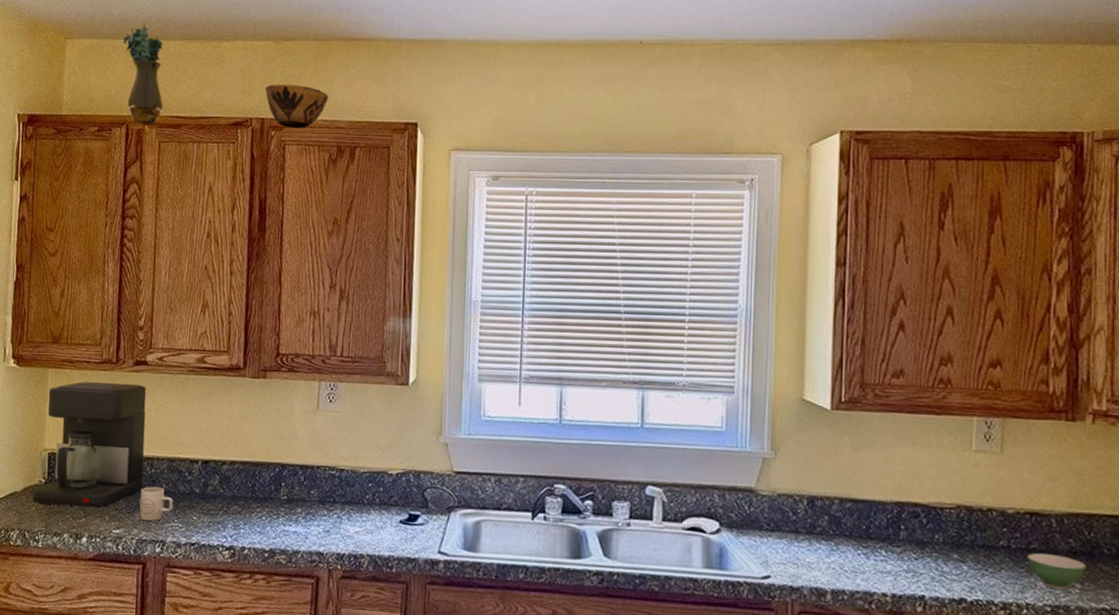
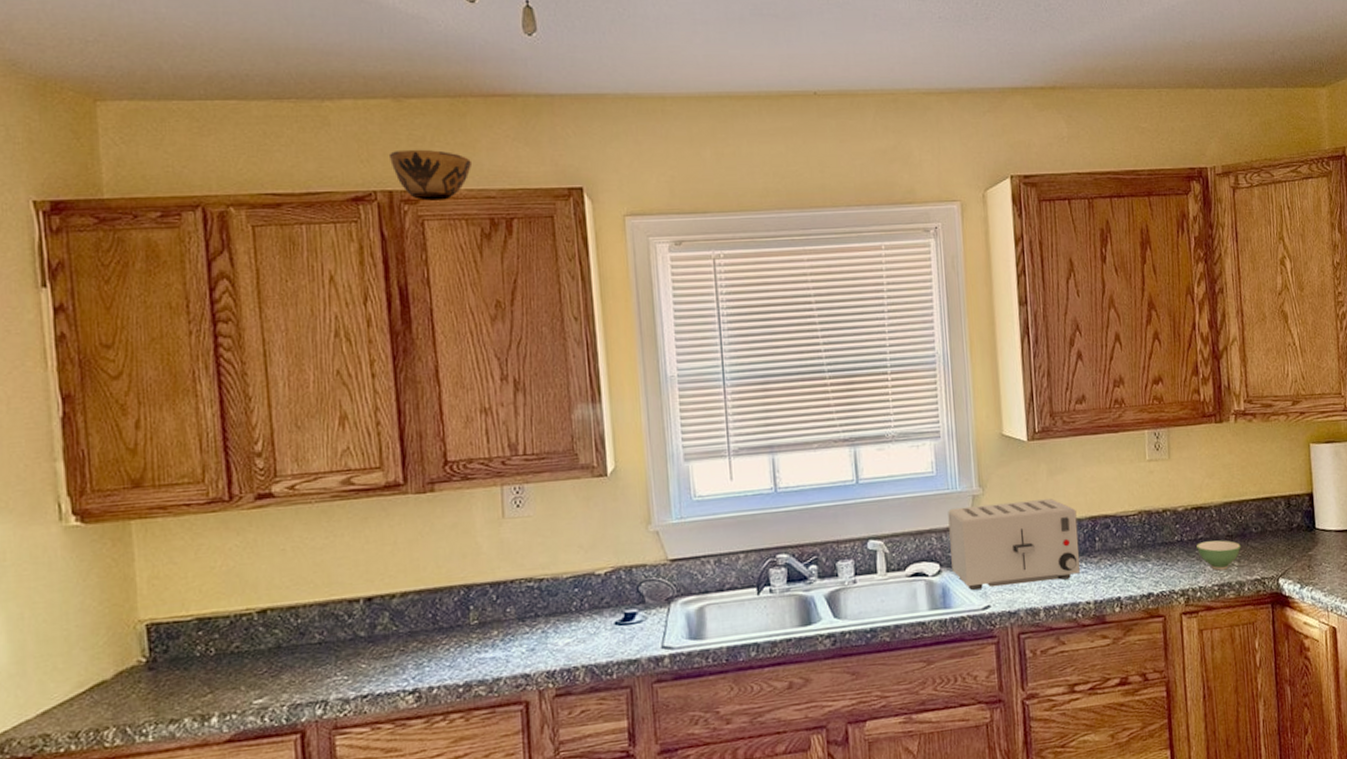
coffee maker: present [32,382,147,508] -> none [130,521,287,689]
vase: present [123,24,164,126] -> none [183,80,253,207]
mug: present [139,486,174,522] -> none [285,638,334,682]
toaster: none [732,467,880,565] -> present [948,499,1080,591]

